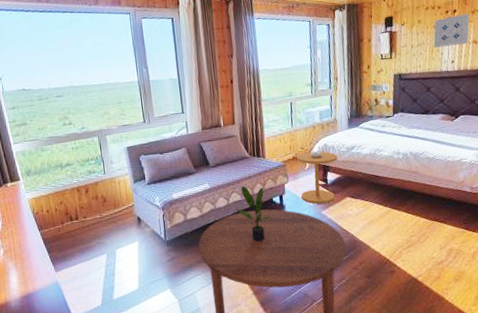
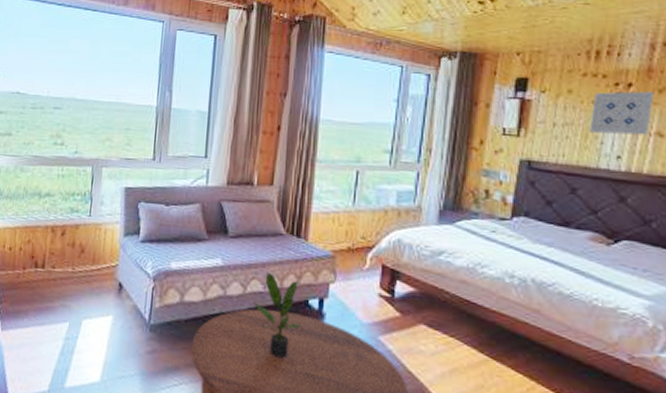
side table: present [296,151,337,204] -> none [352,244,414,327]

